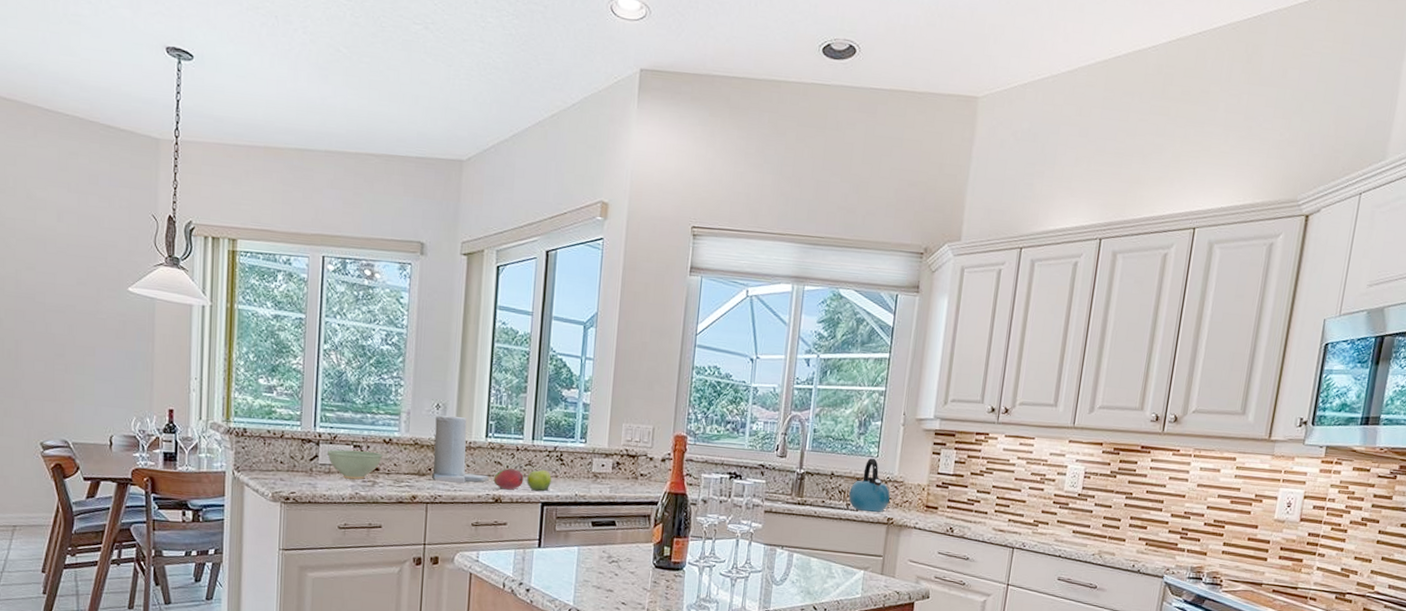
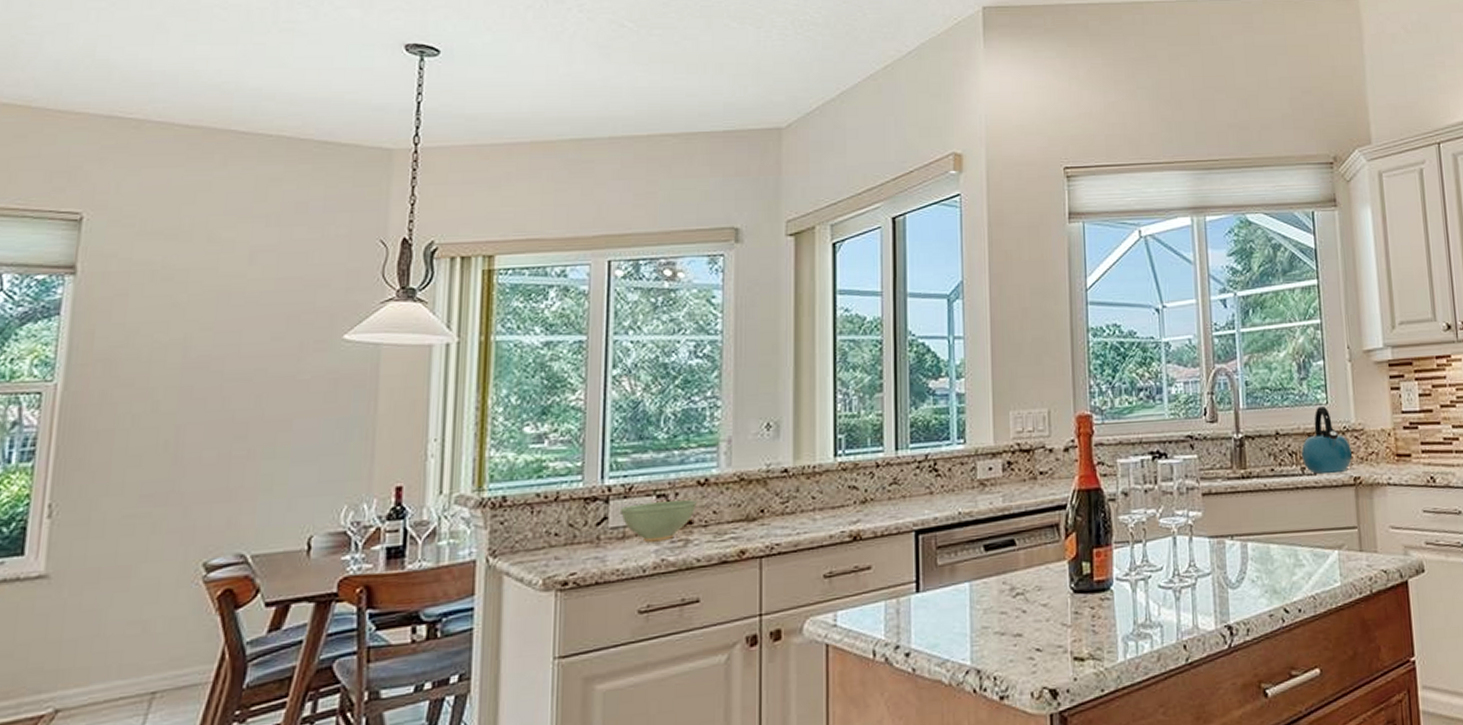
paper towel: present [432,415,489,484] -> none [766,435,842,525]
fruit: present [493,468,524,490] -> none [849,492,889,522]
fruit: present [527,469,552,492] -> none [893,486,927,517]

